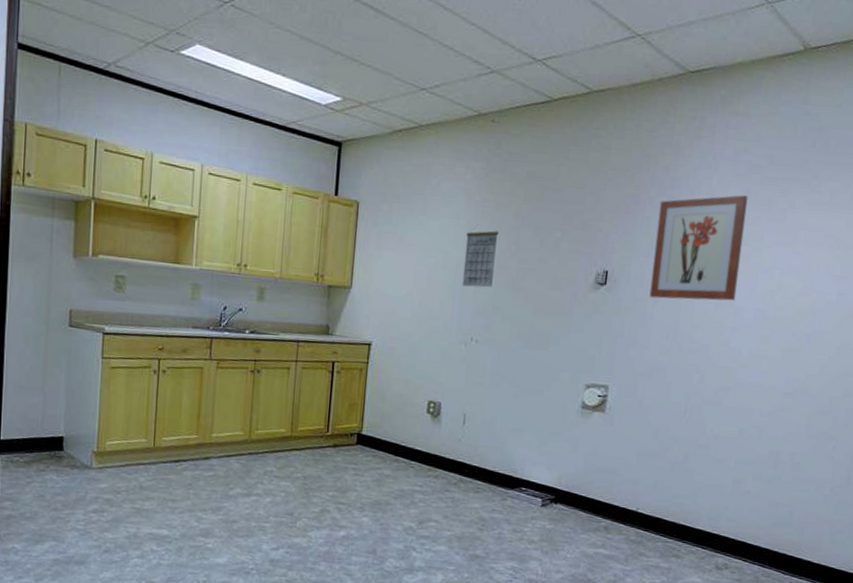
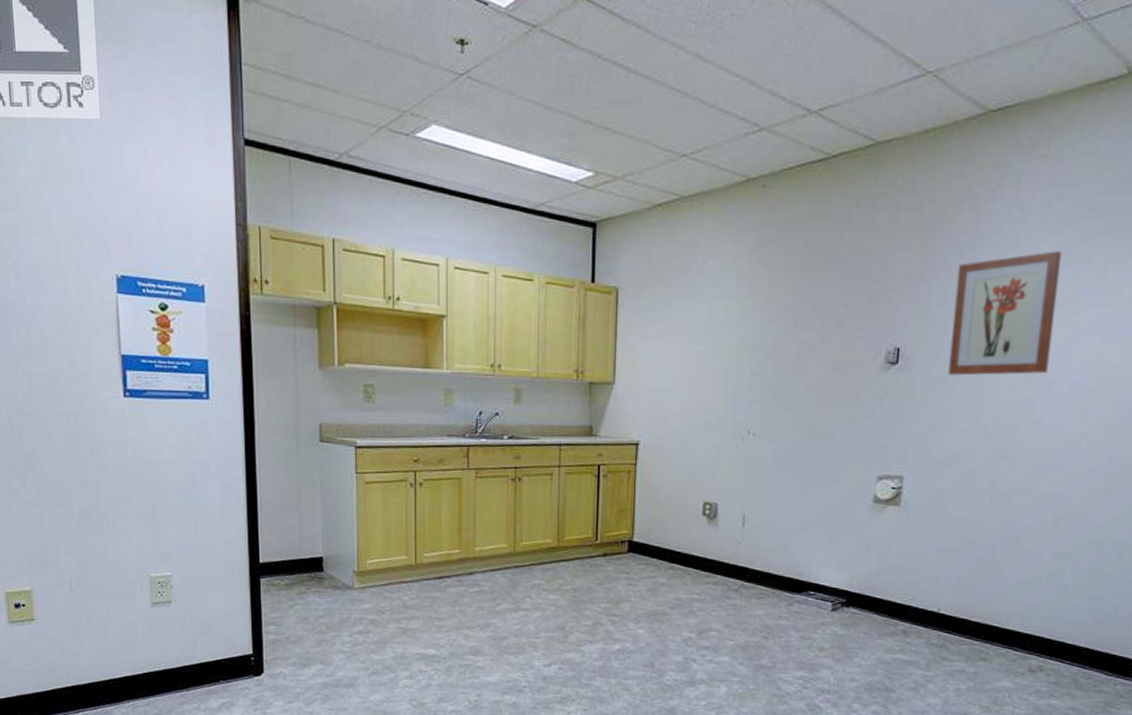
calendar: present [462,224,499,288] -> none [735,304,775,375]

